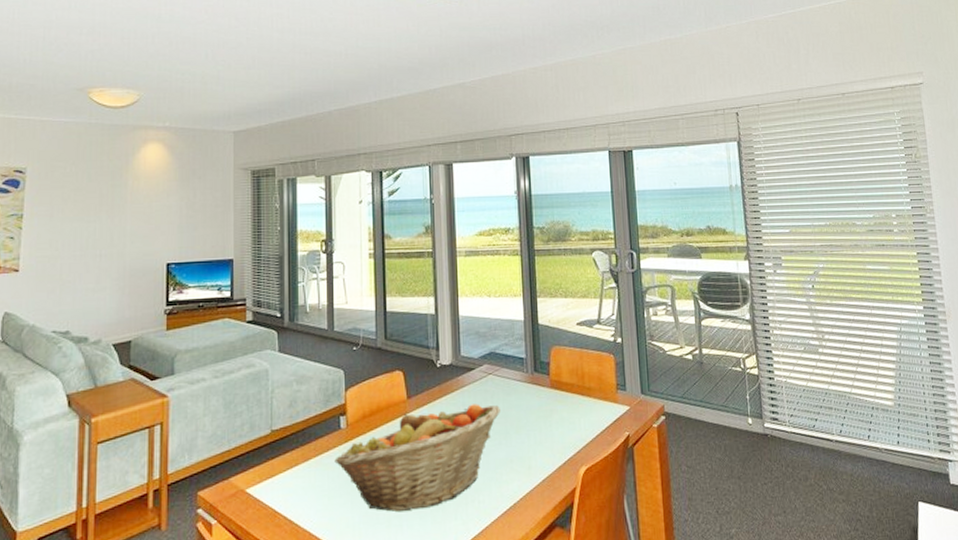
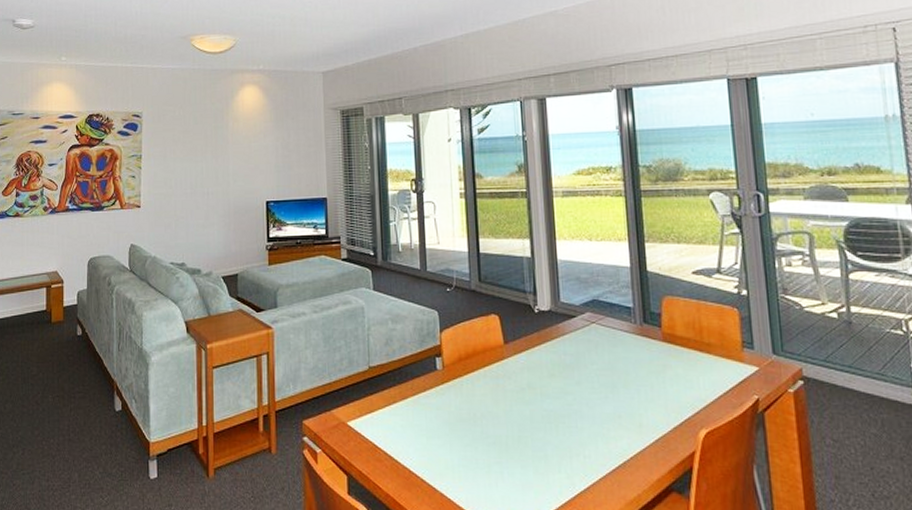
fruit basket: present [334,404,500,512] -> none [431,353,606,458]

